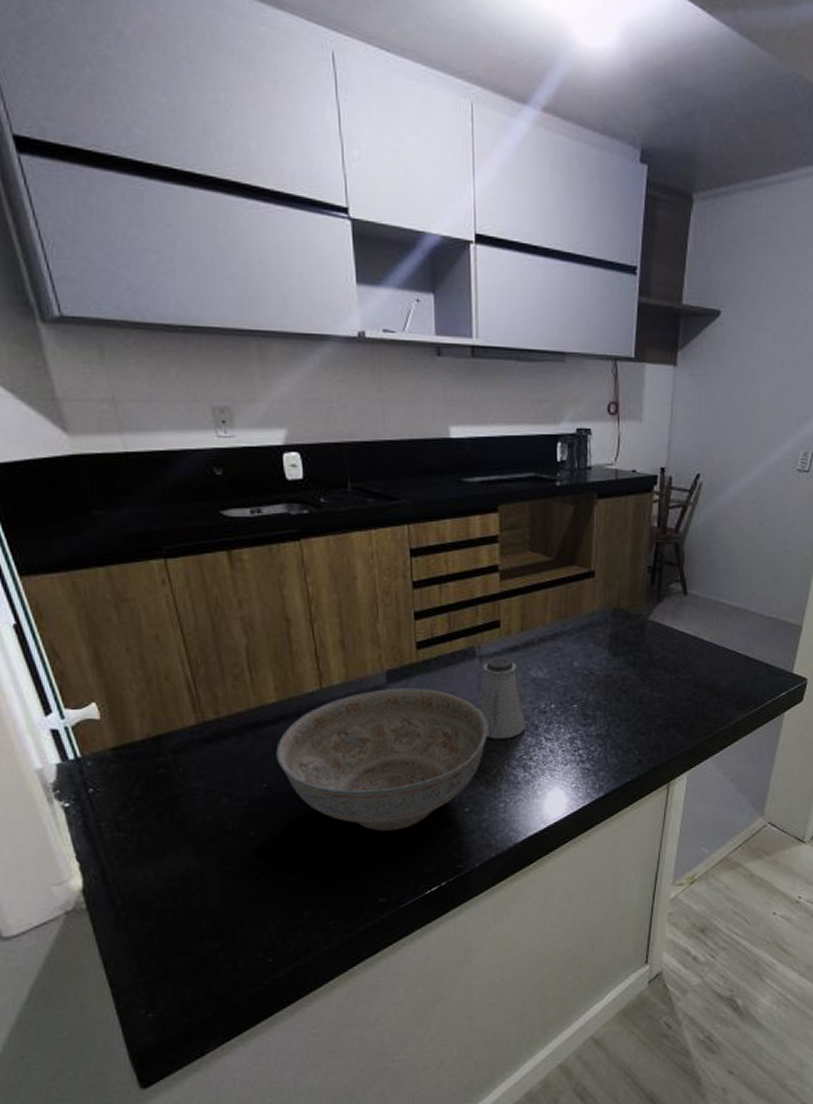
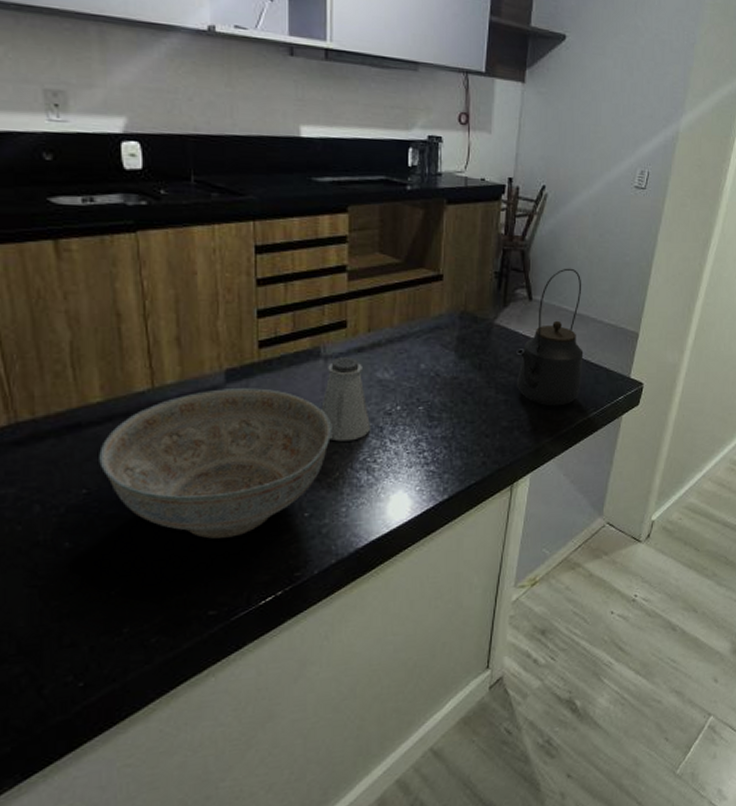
kettle: none [671,559,742,704] -> present [516,268,584,406]

